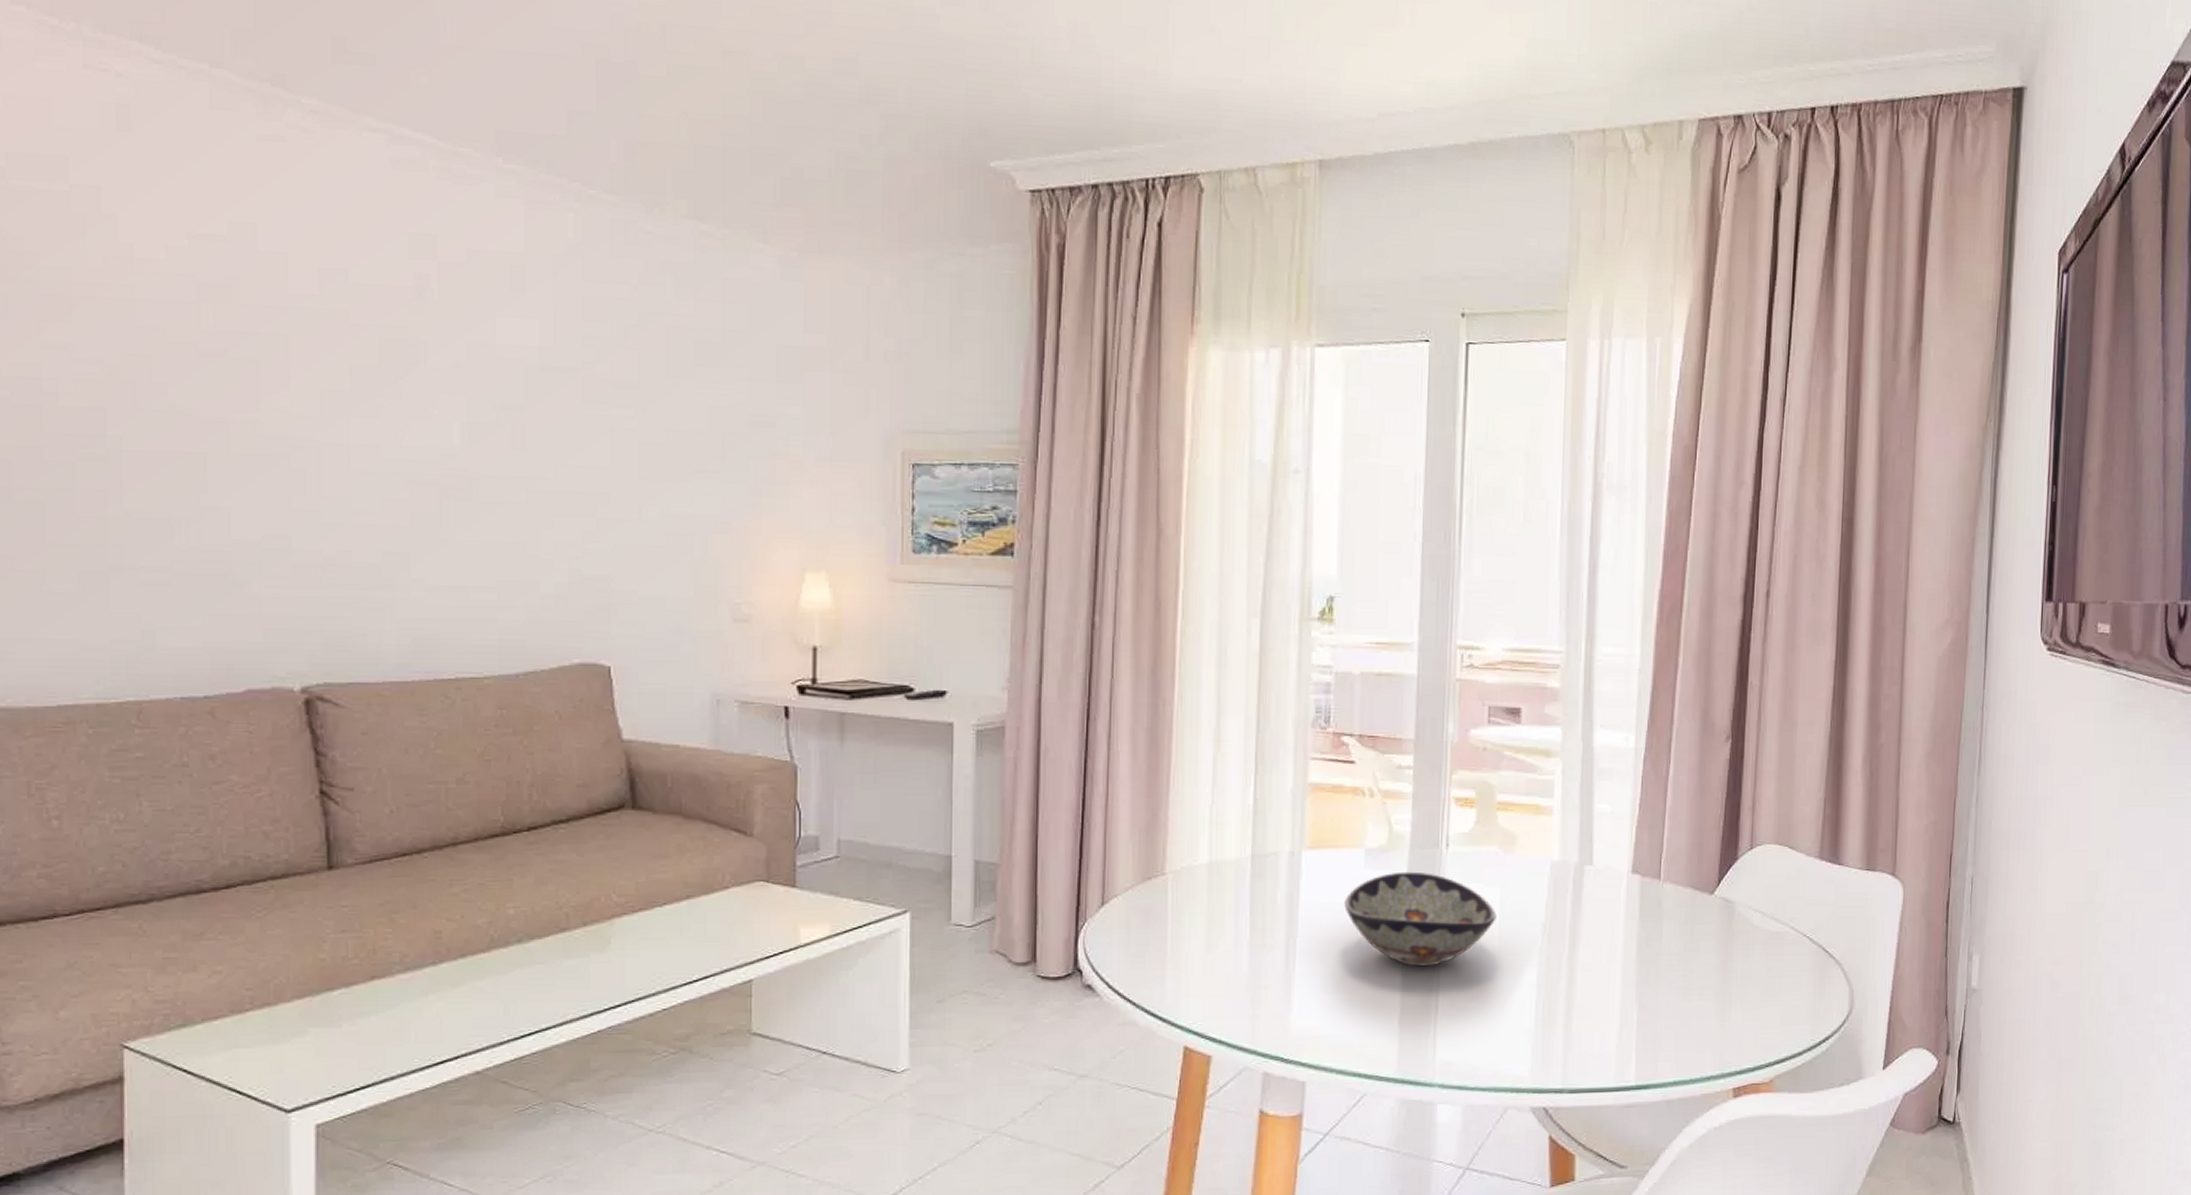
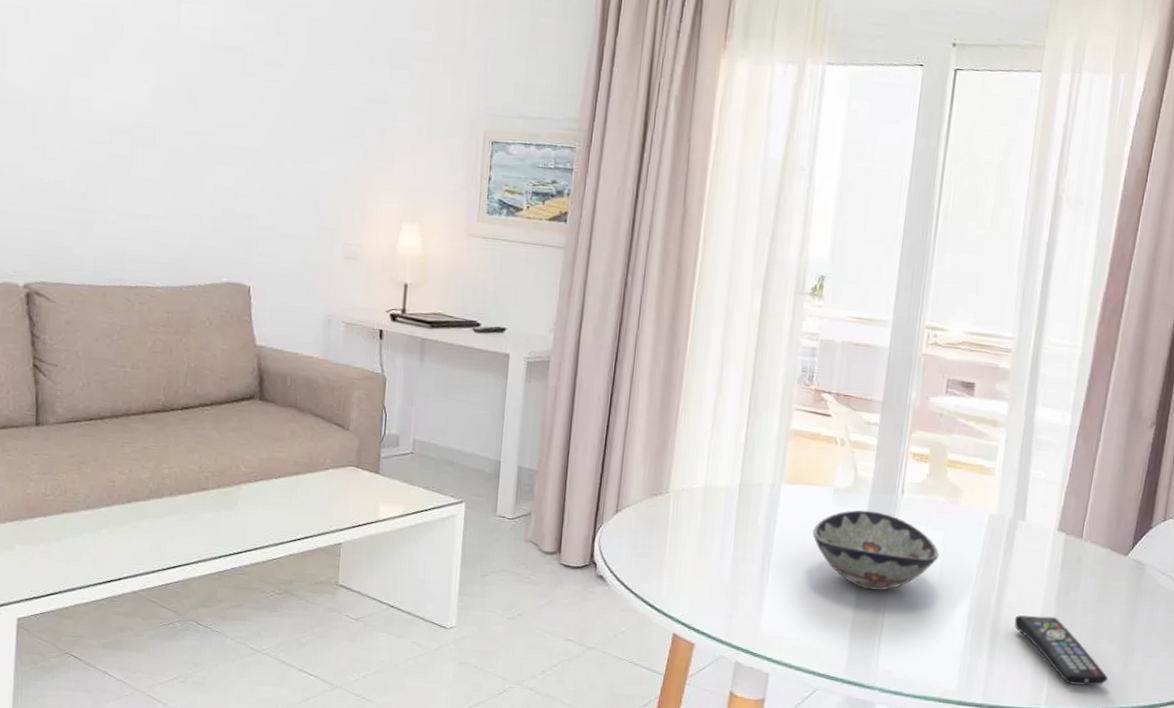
remote control: none [1591,975,1704,1054] -> present [1014,615,1108,686]

